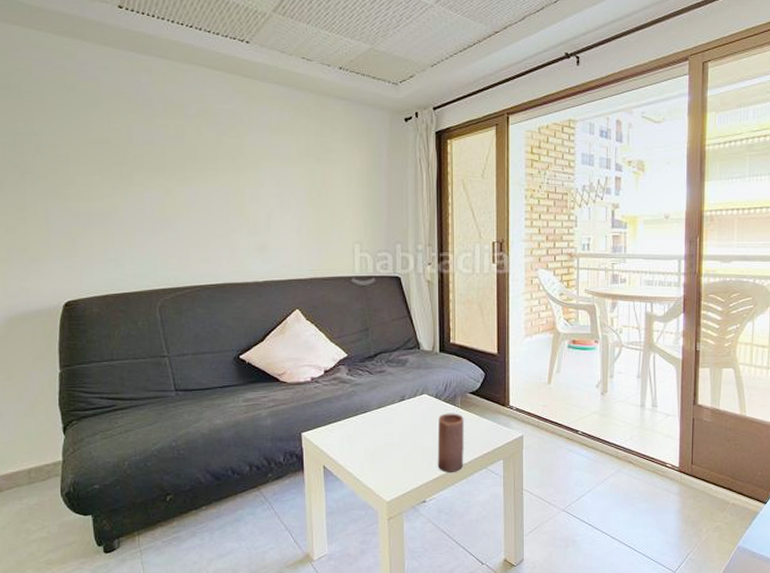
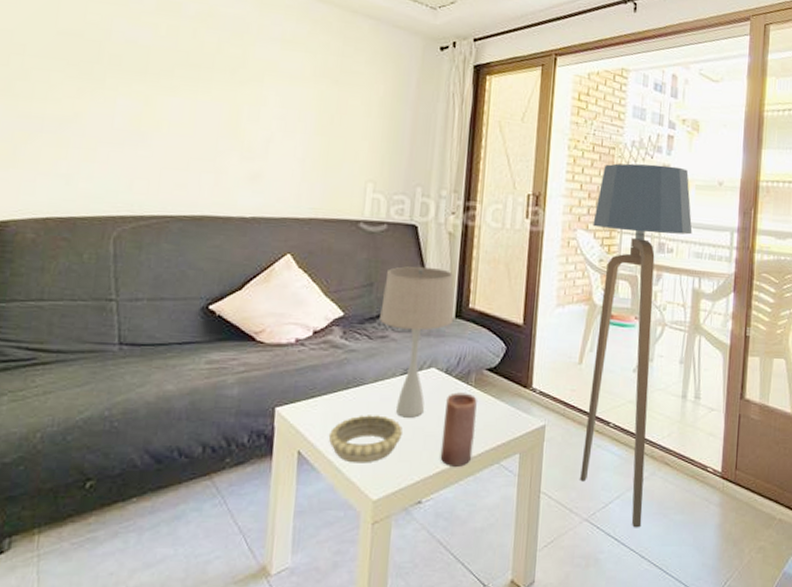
decorative bowl: none [346,435,405,473] -> present [328,415,403,463]
table lamp: none [377,311,438,435] -> present [380,266,454,418]
floor lamp: none [552,205,643,514] -> present [580,163,693,527]

